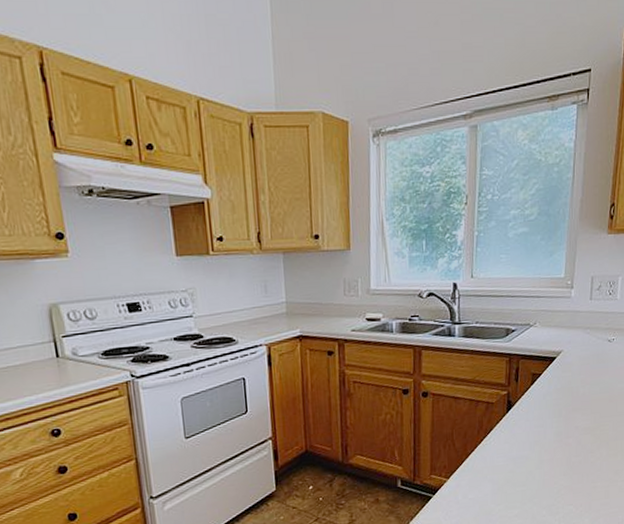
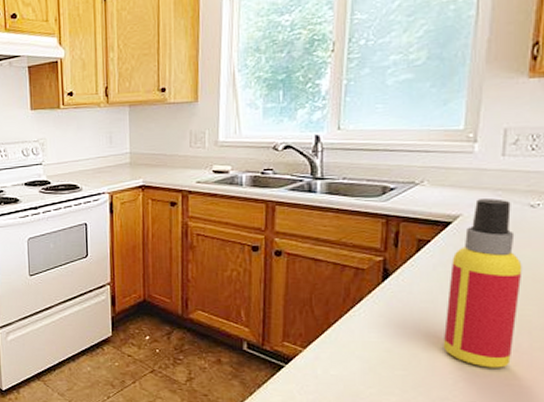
spray bottle: none [550,336,603,476] -> present [443,198,522,368]

